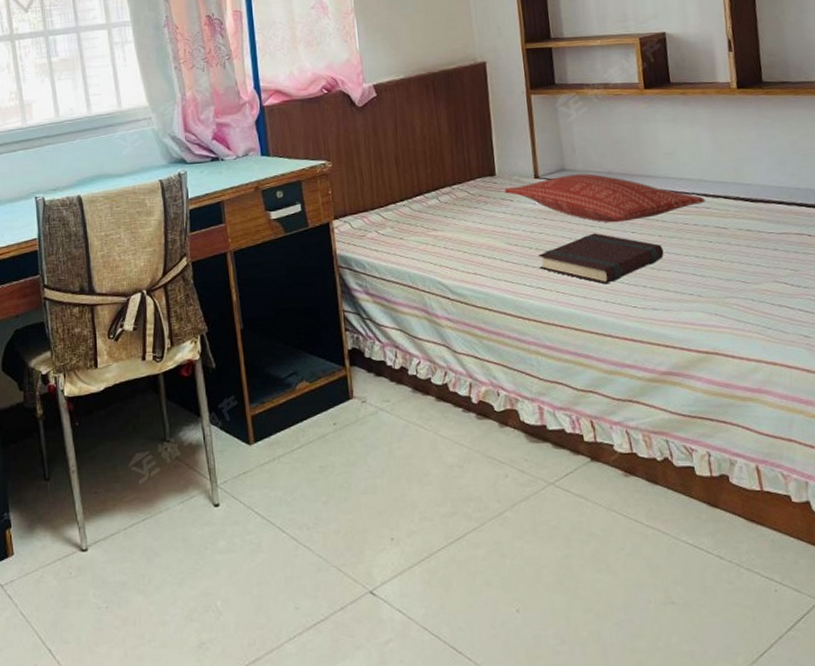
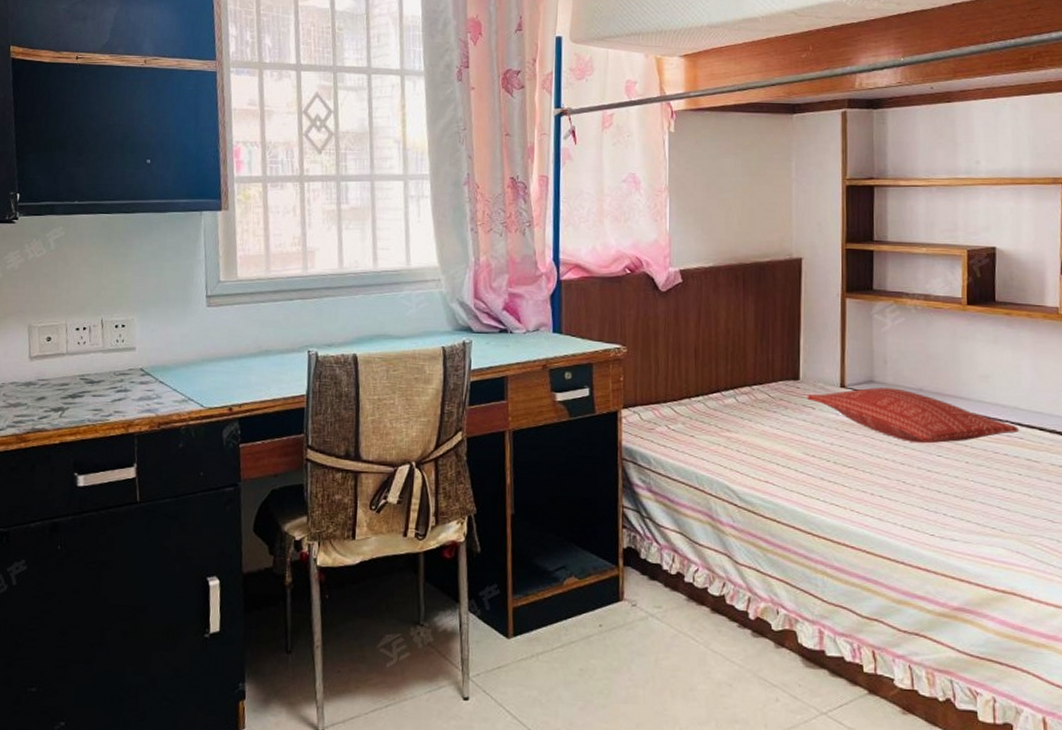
book: present [538,233,664,285] -> none [835,452,969,508]

